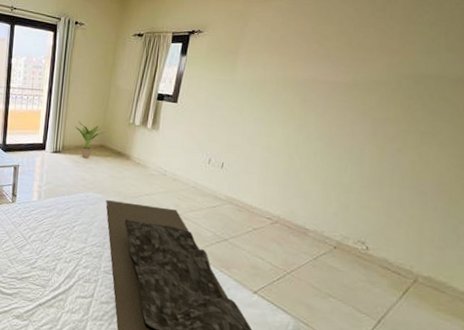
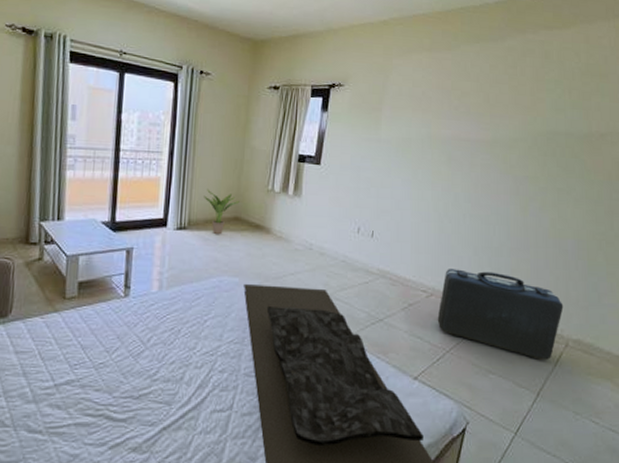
suitcase: none [280,200,416,292] -> present [437,269,564,360]

